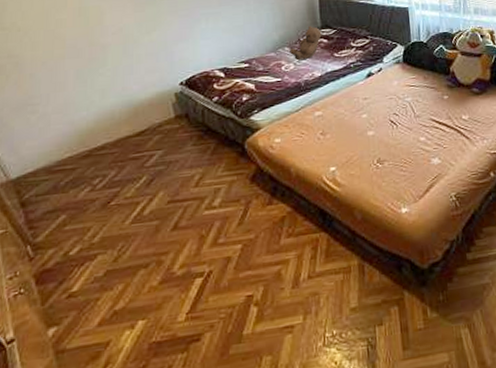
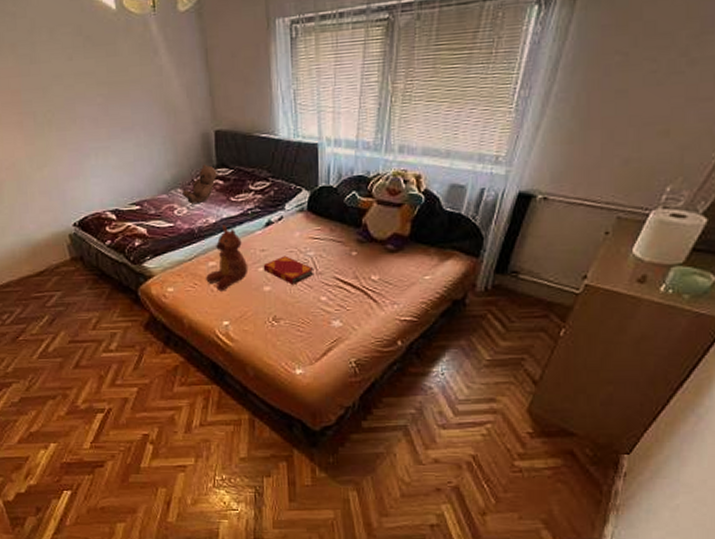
teddy bear: none [313,77,353,139] -> present [206,225,249,292]
hardback book: none [366,102,413,128] -> present [263,255,314,285]

